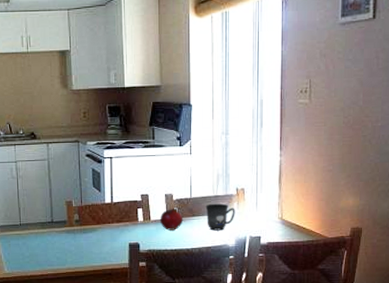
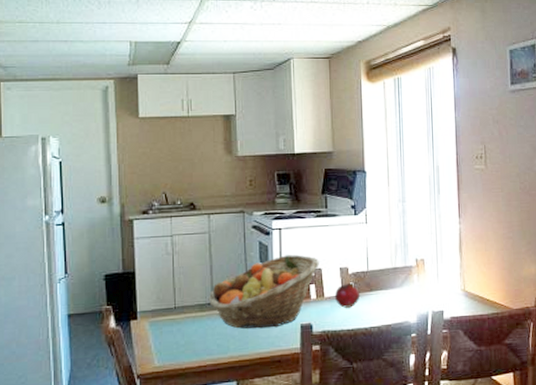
fruit basket: none [48,181,146,246] -> present [208,254,319,329]
mug: present [205,203,235,231] -> none [384,276,416,306]

